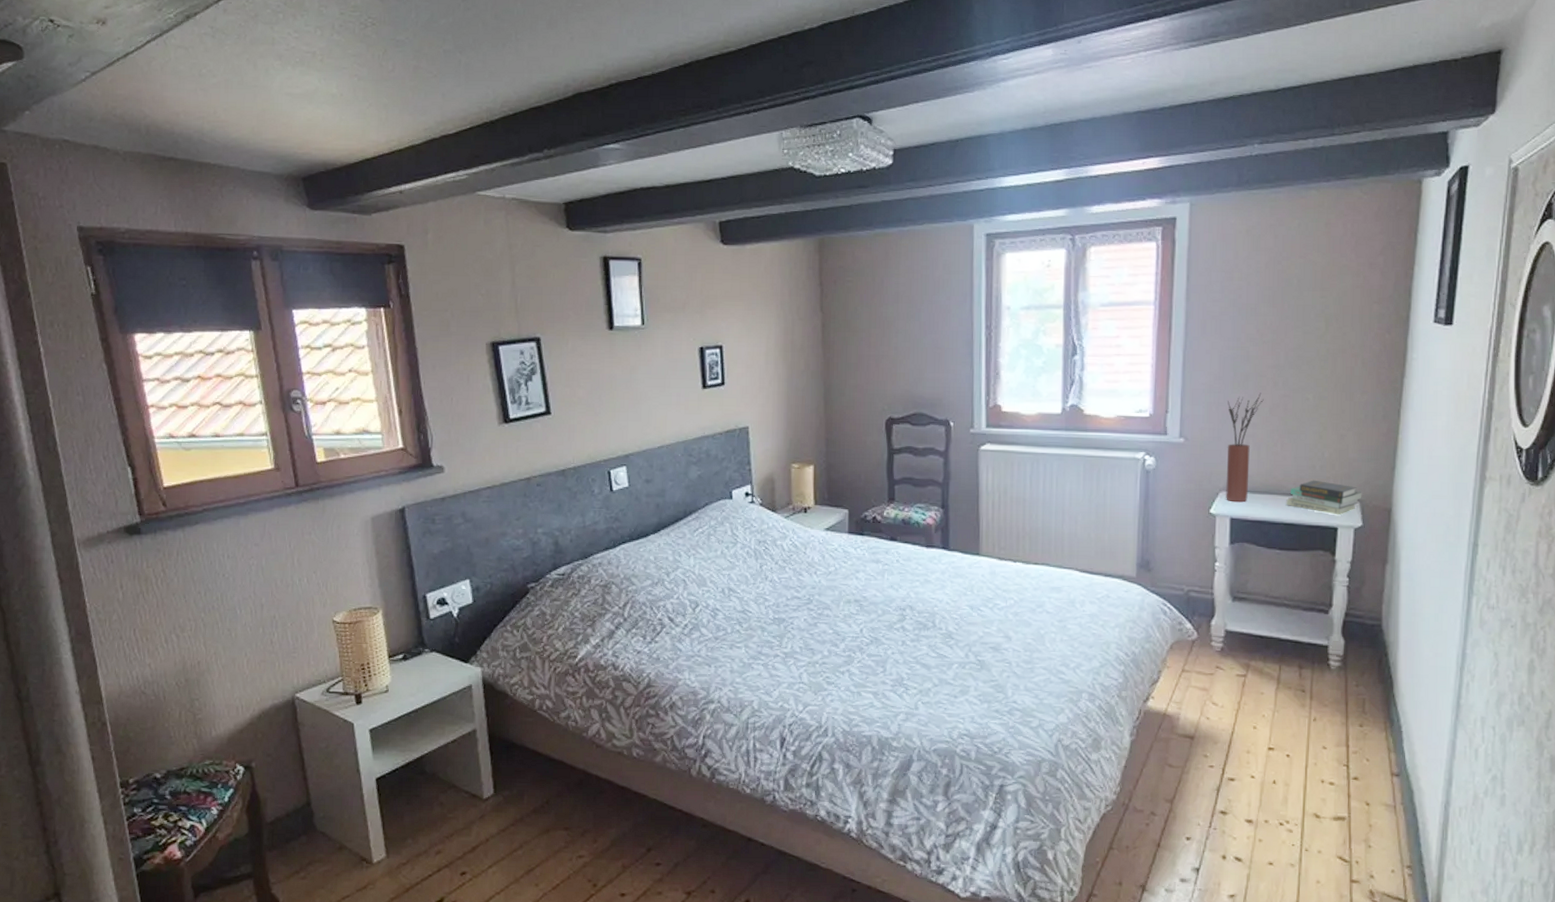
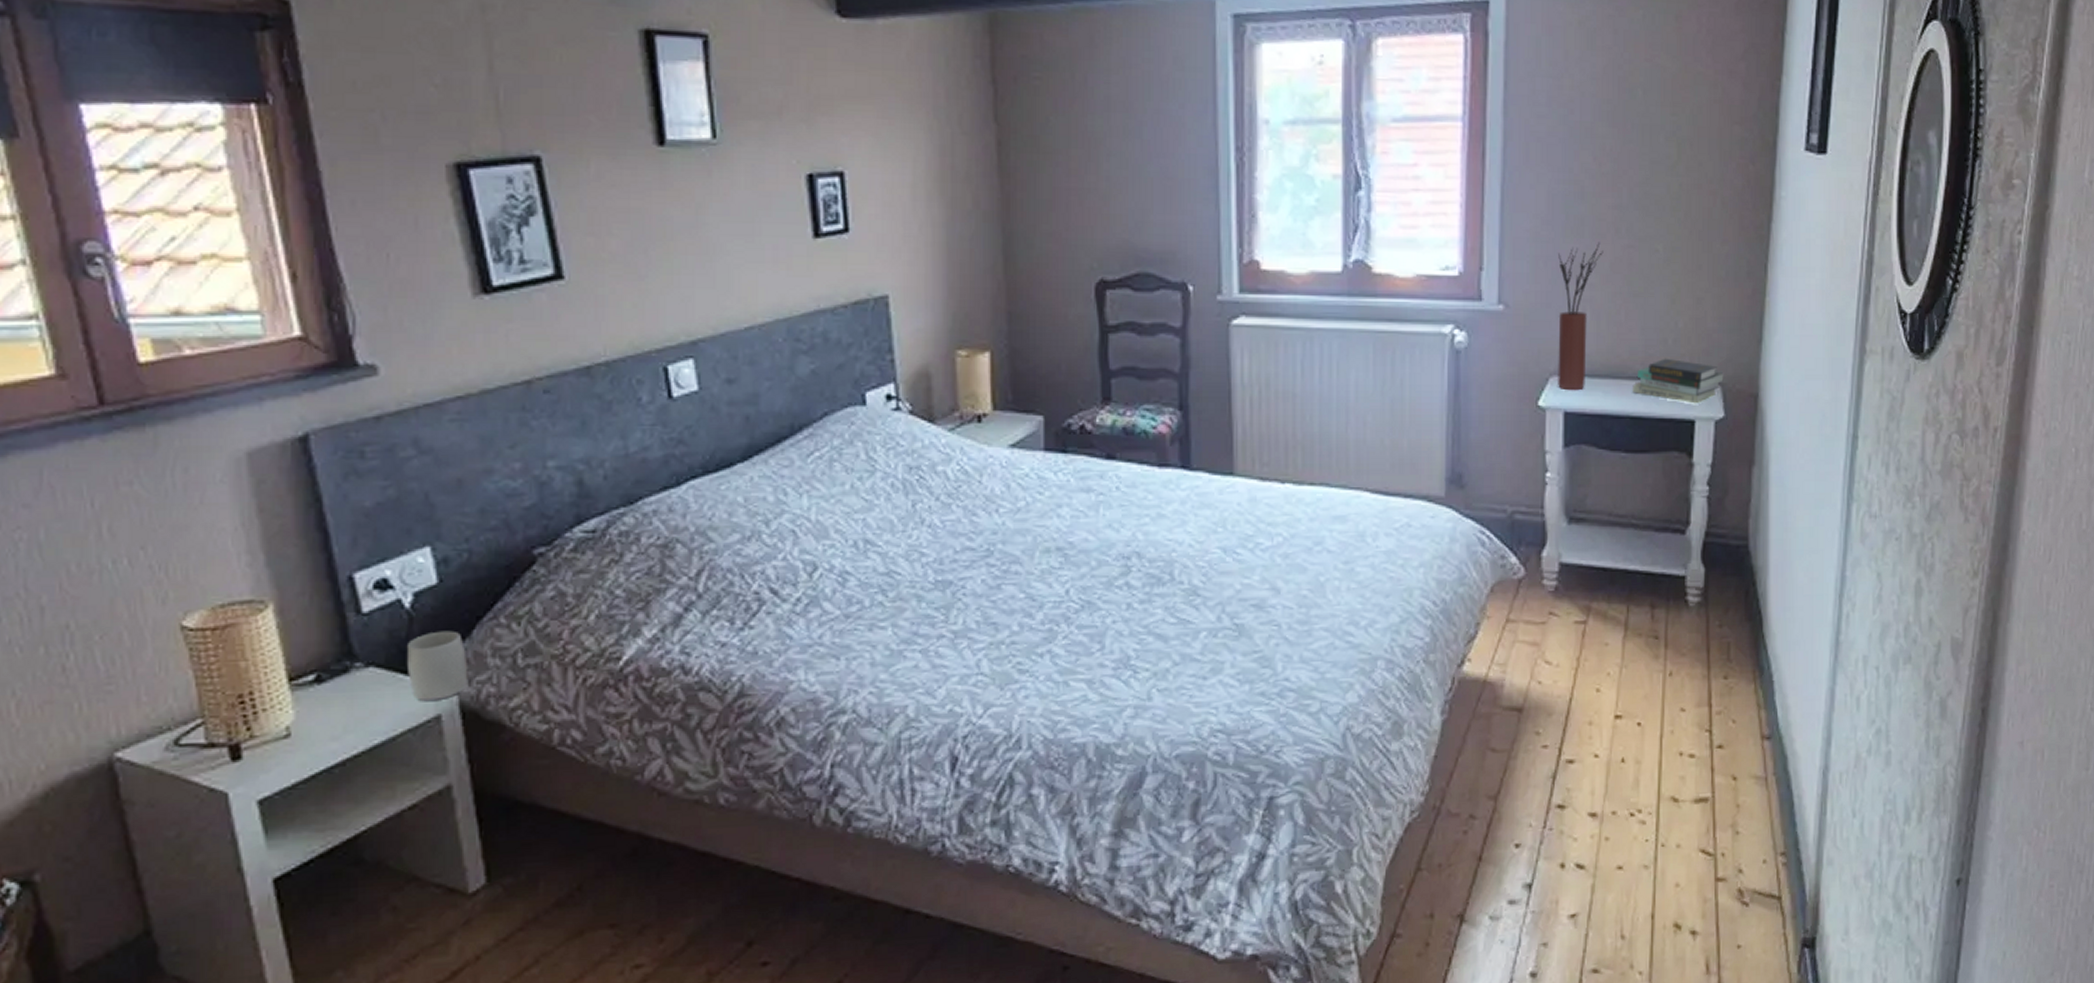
mug: none [453,632,488,676] -> present [406,630,469,701]

